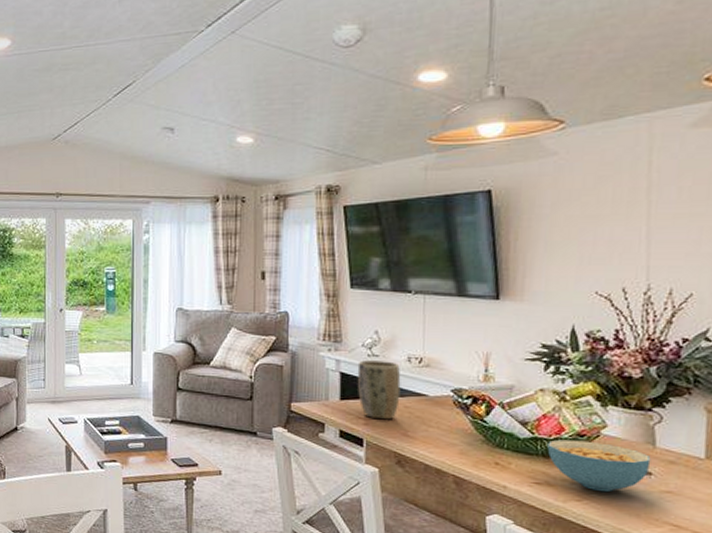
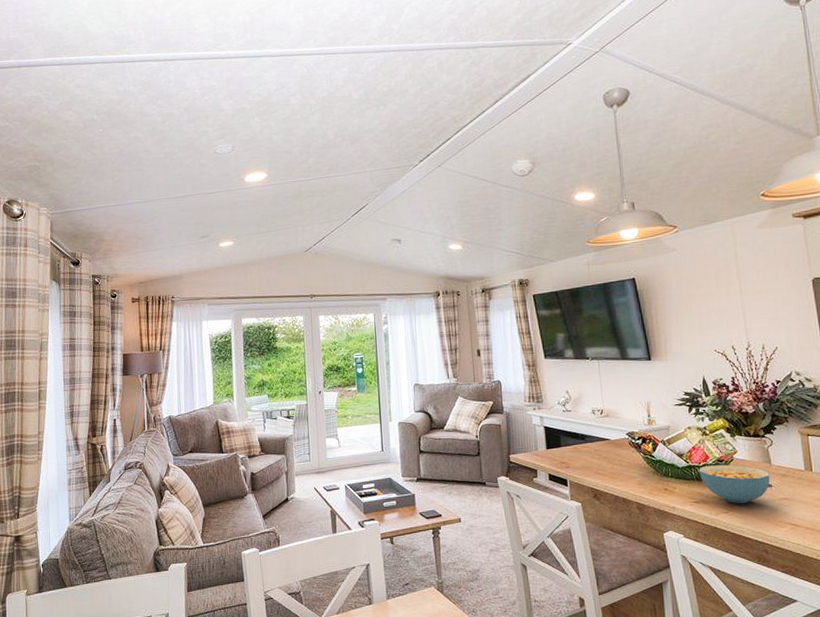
plant pot: present [357,360,401,420] -> none [556,414,591,463]

